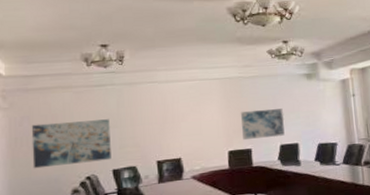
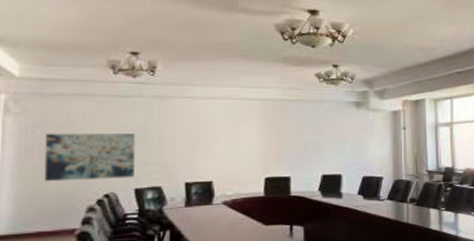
wall art: present [240,108,285,140] -> none [281,136,329,167]

